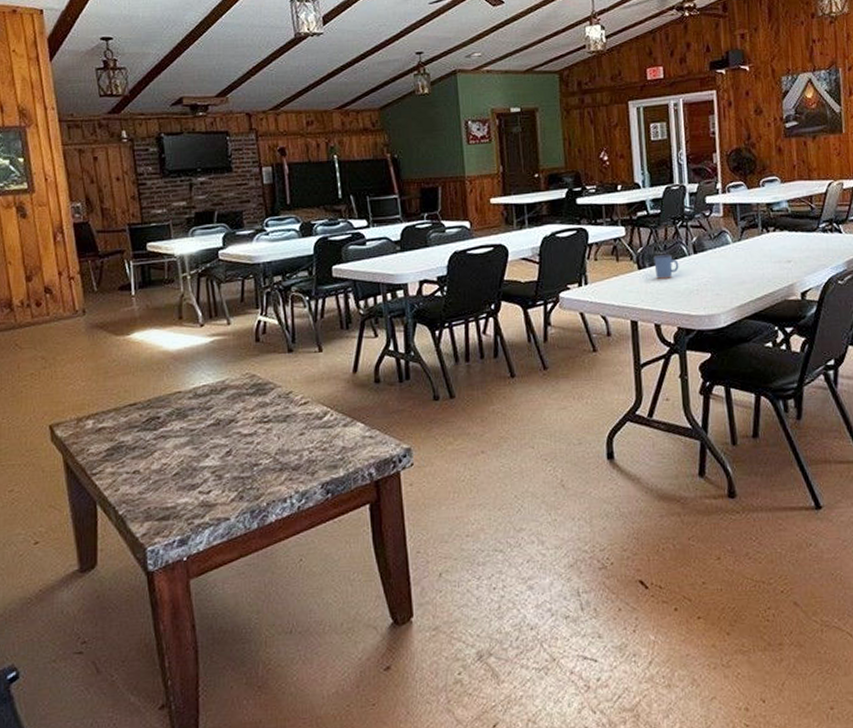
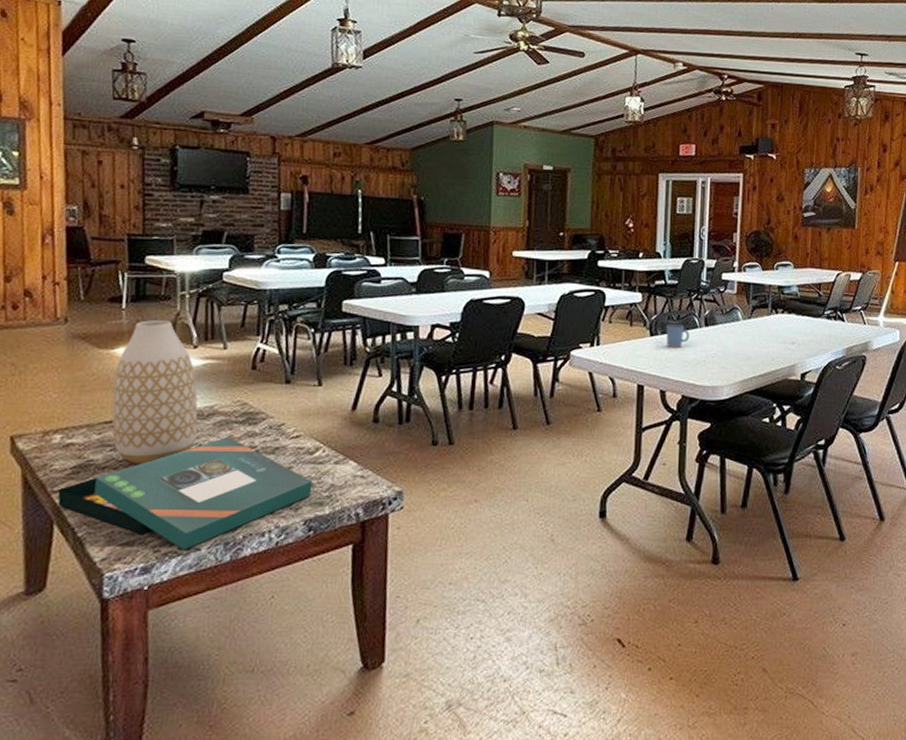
board game: none [97,409,325,521] -> present [57,437,313,551]
vase: none [133,302,213,443] -> present [112,319,198,464]

